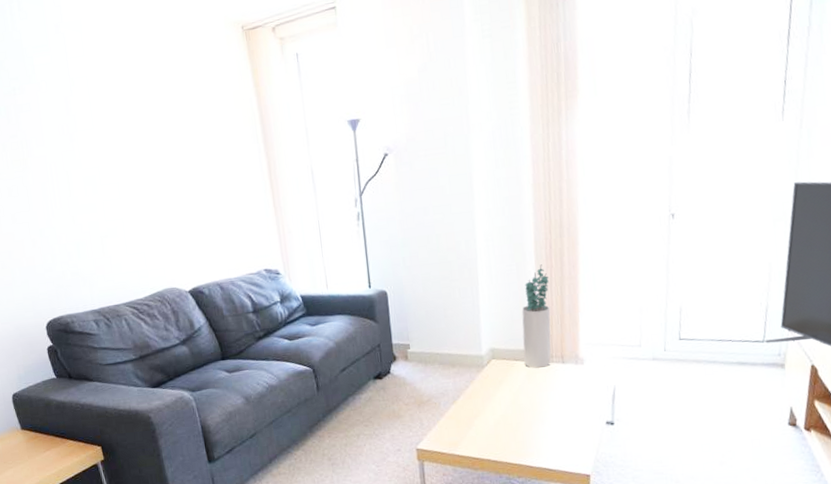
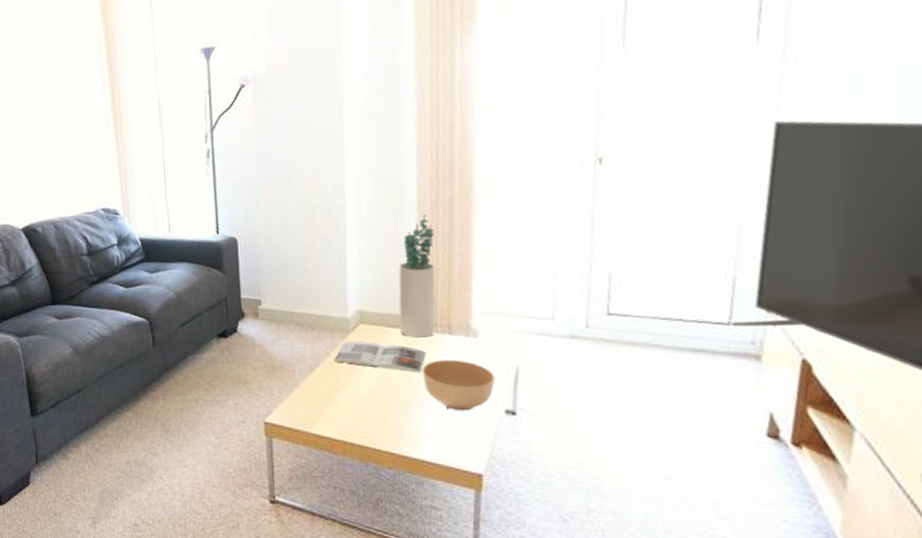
magazine: none [471,374,546,397] -> present [333,341,427,373]
bowl: none [542,383,598,425] -> present [422,359,496,410]

